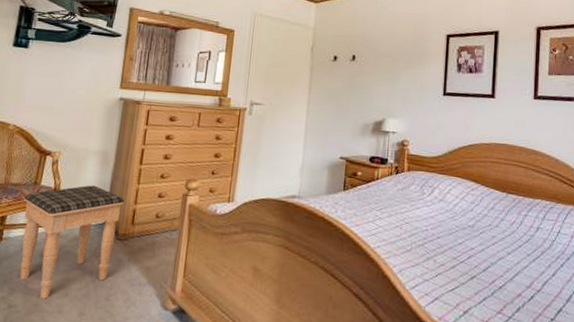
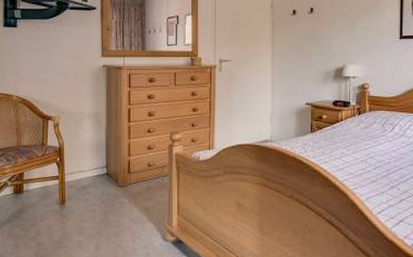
footstool: present [19,185,125,299] -> none [35,142,120,237]

